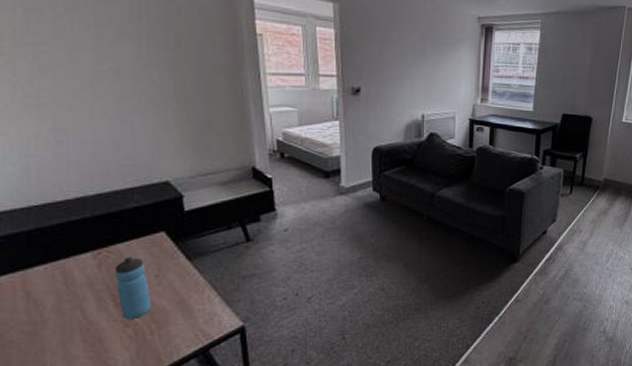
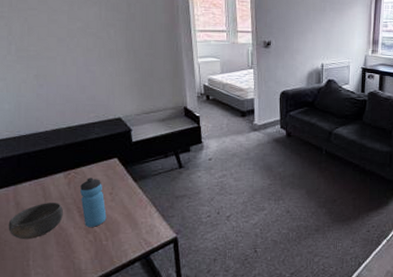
bowl: none [15,290,93,339] -> present [8,203,64,240]

